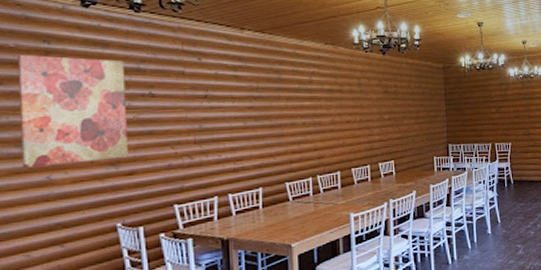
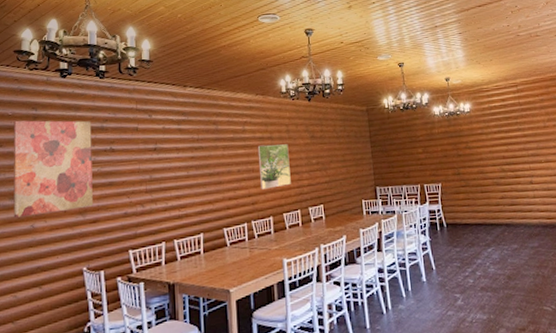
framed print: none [325,97,361,144] -> present [257,144,291,189]

